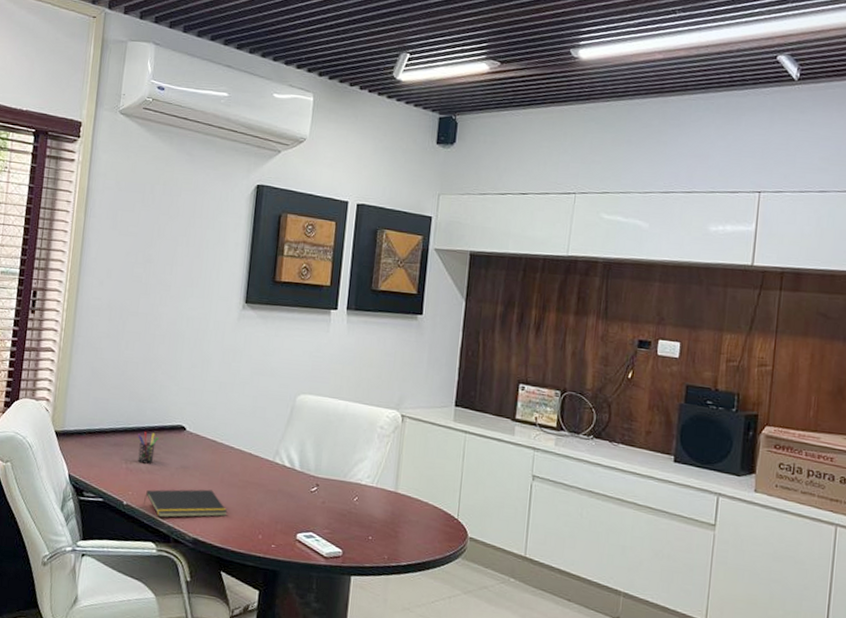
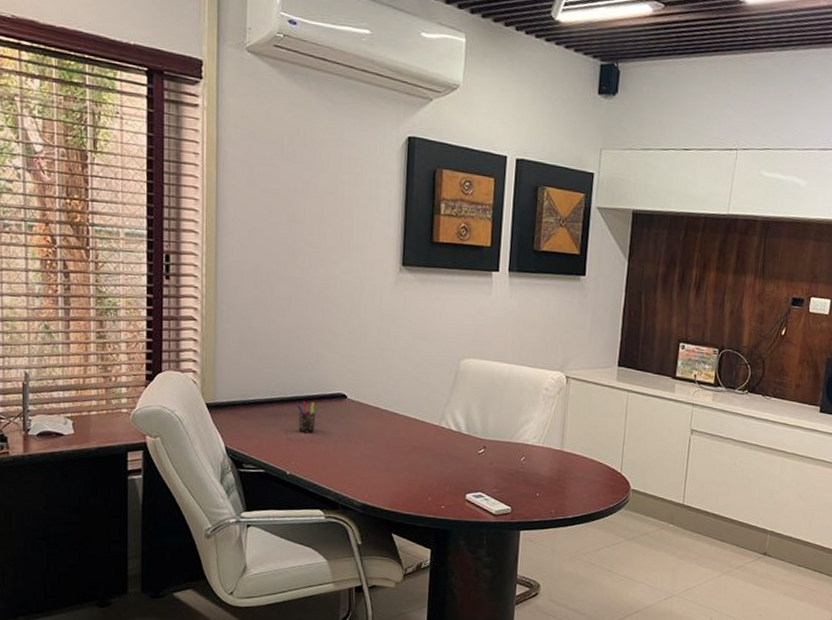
notepad: present [144,489,228,518] -> none [308,456,395,486]

